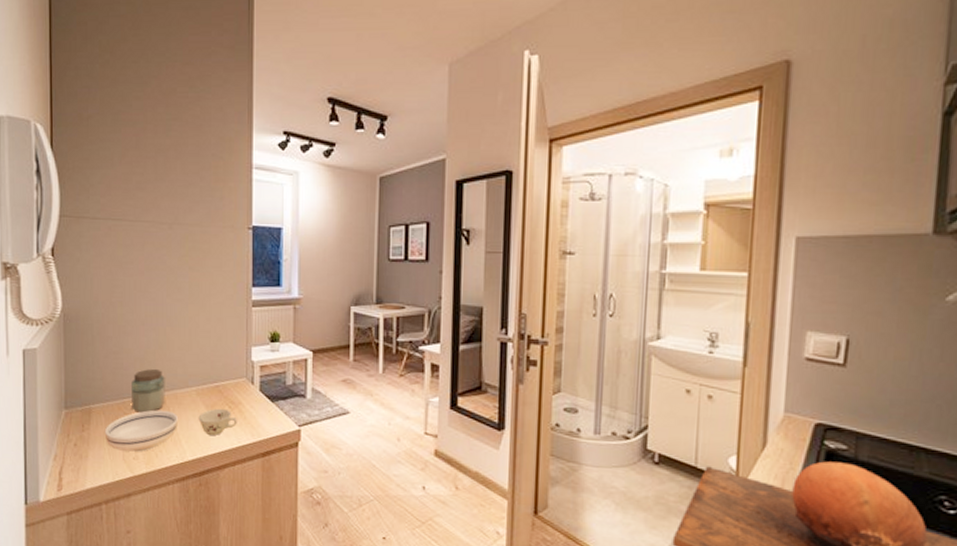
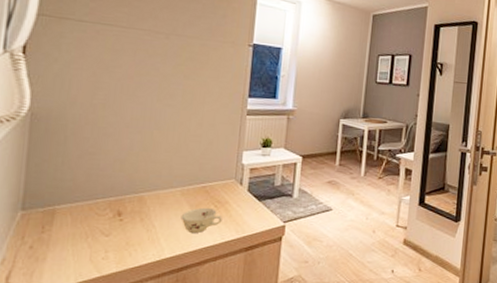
bowl: present [104,409,179,452] -> none [69,209,159,252]
peanut butter: present [132,369,165,413] -> none [105,170,148,213]

